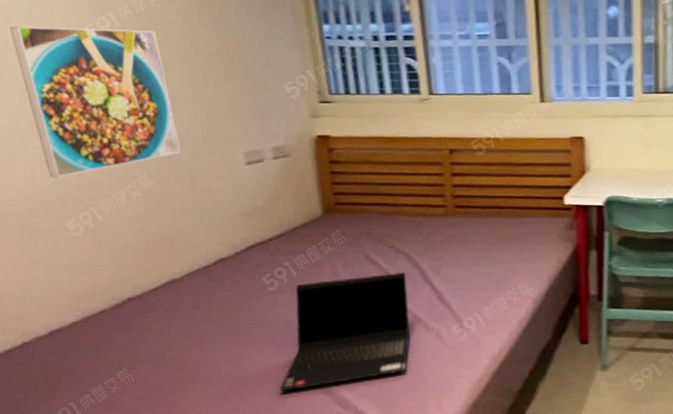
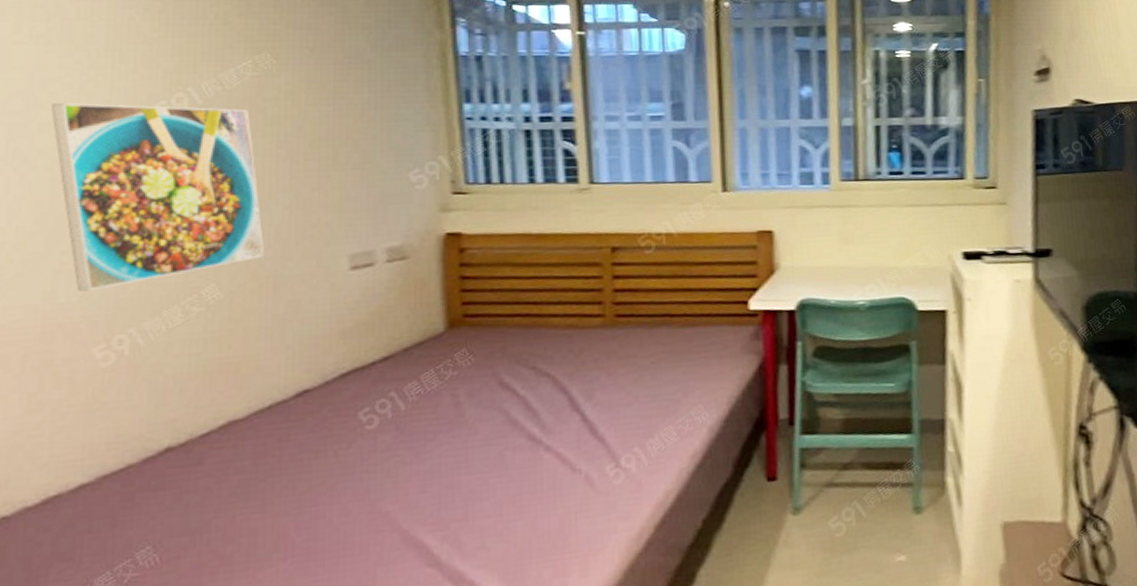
laptop computer: present [279,272,411,391] -> none [368,399,551,566]

